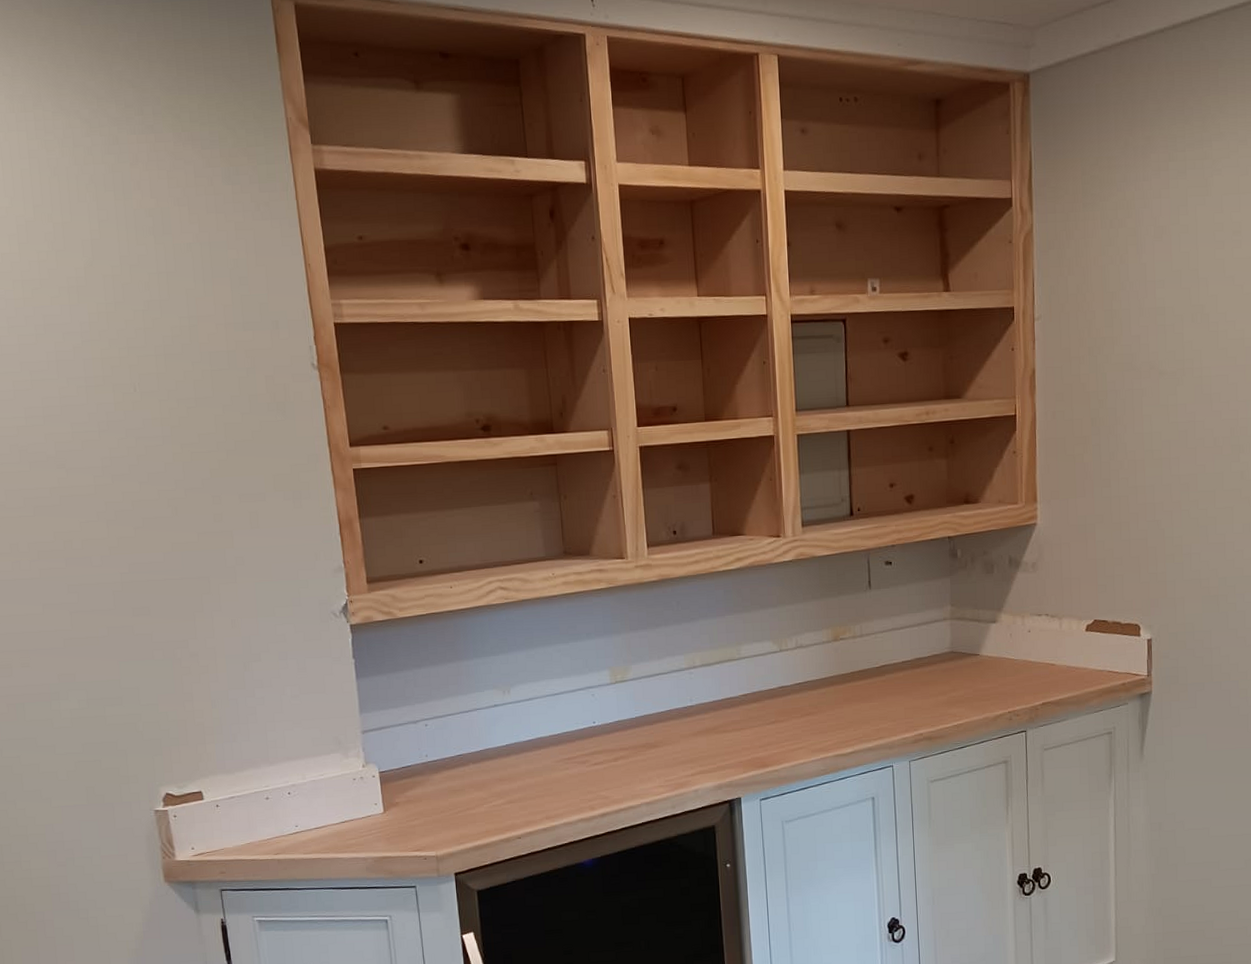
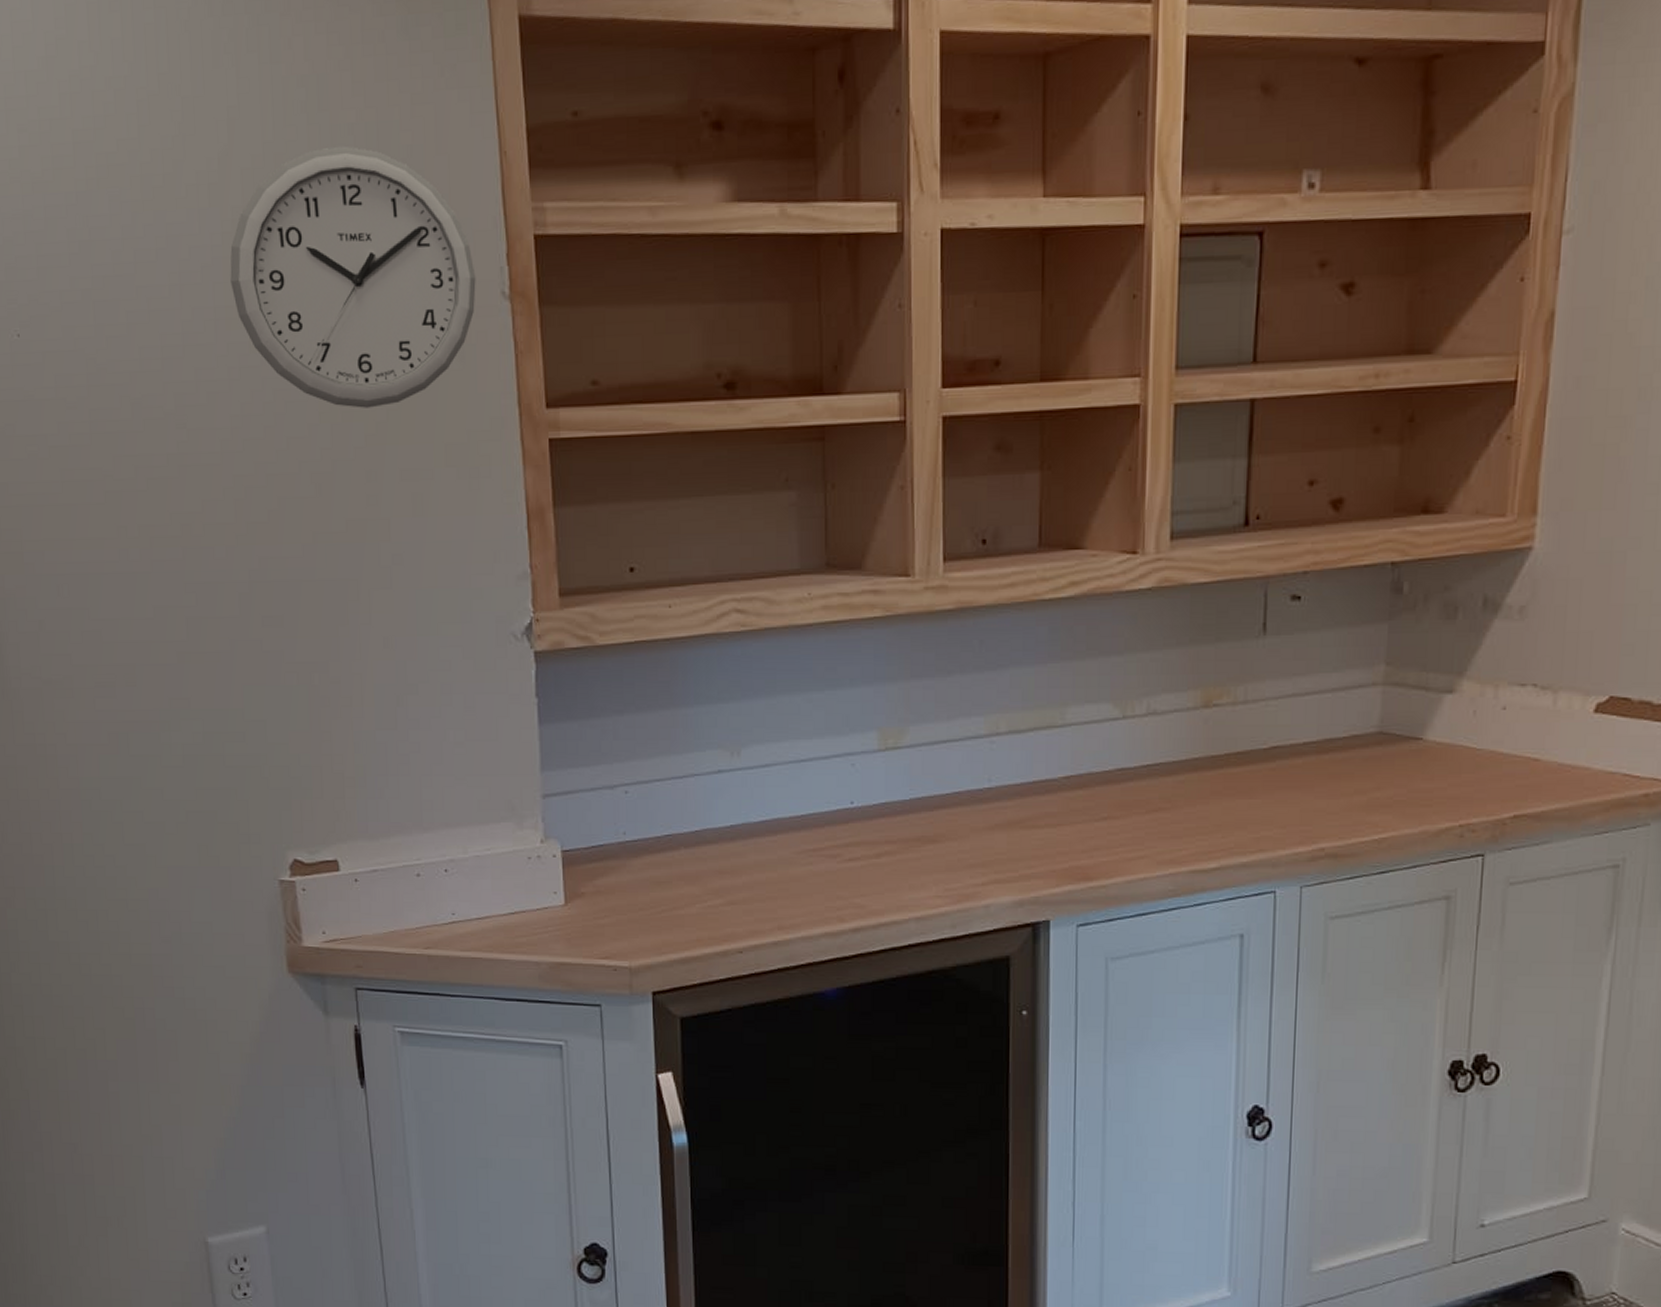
wall clock: none [97,259,292,450] -> present [230,145,476,408]

